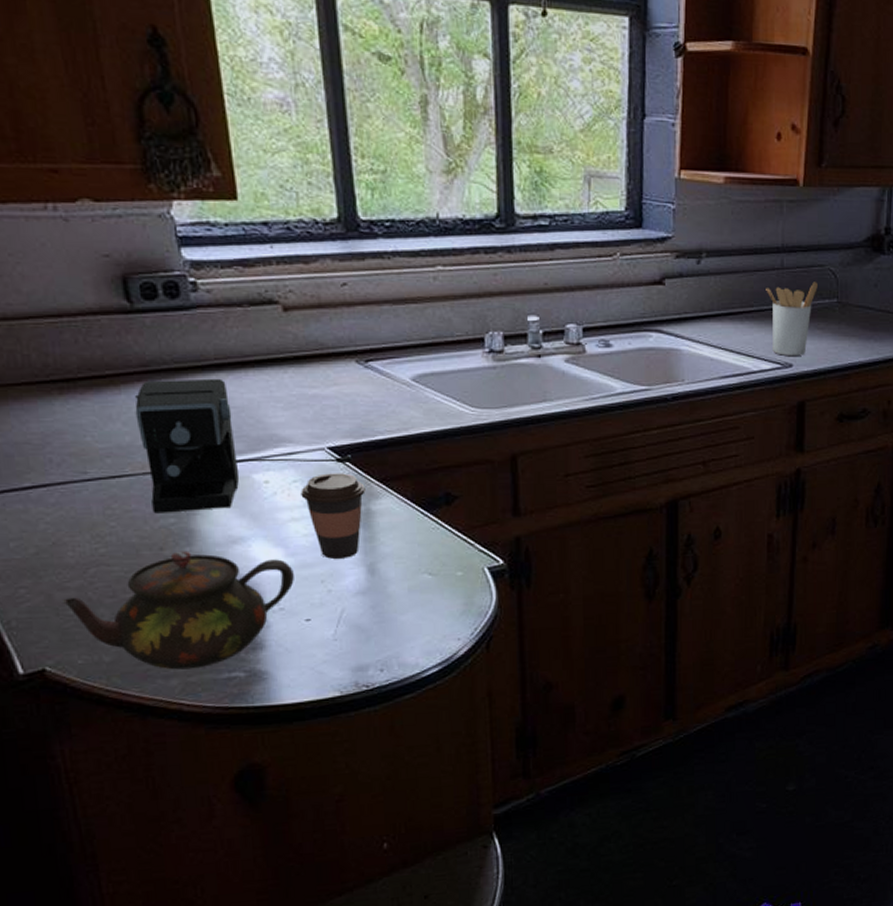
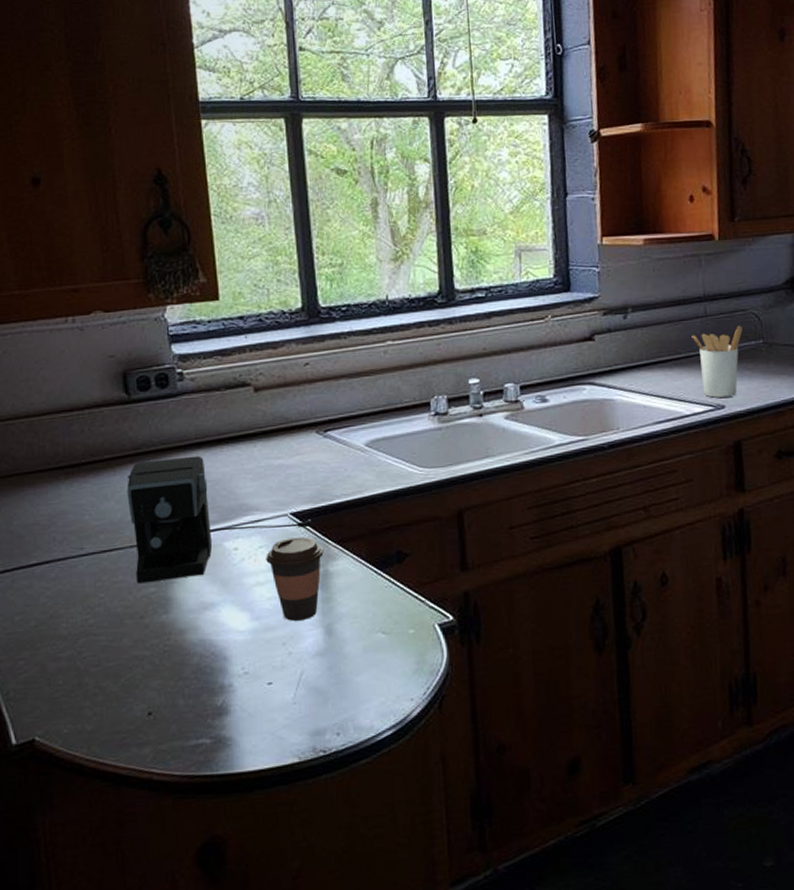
teapot: present [60,551,294,670] -> none [52,618,258,738]

